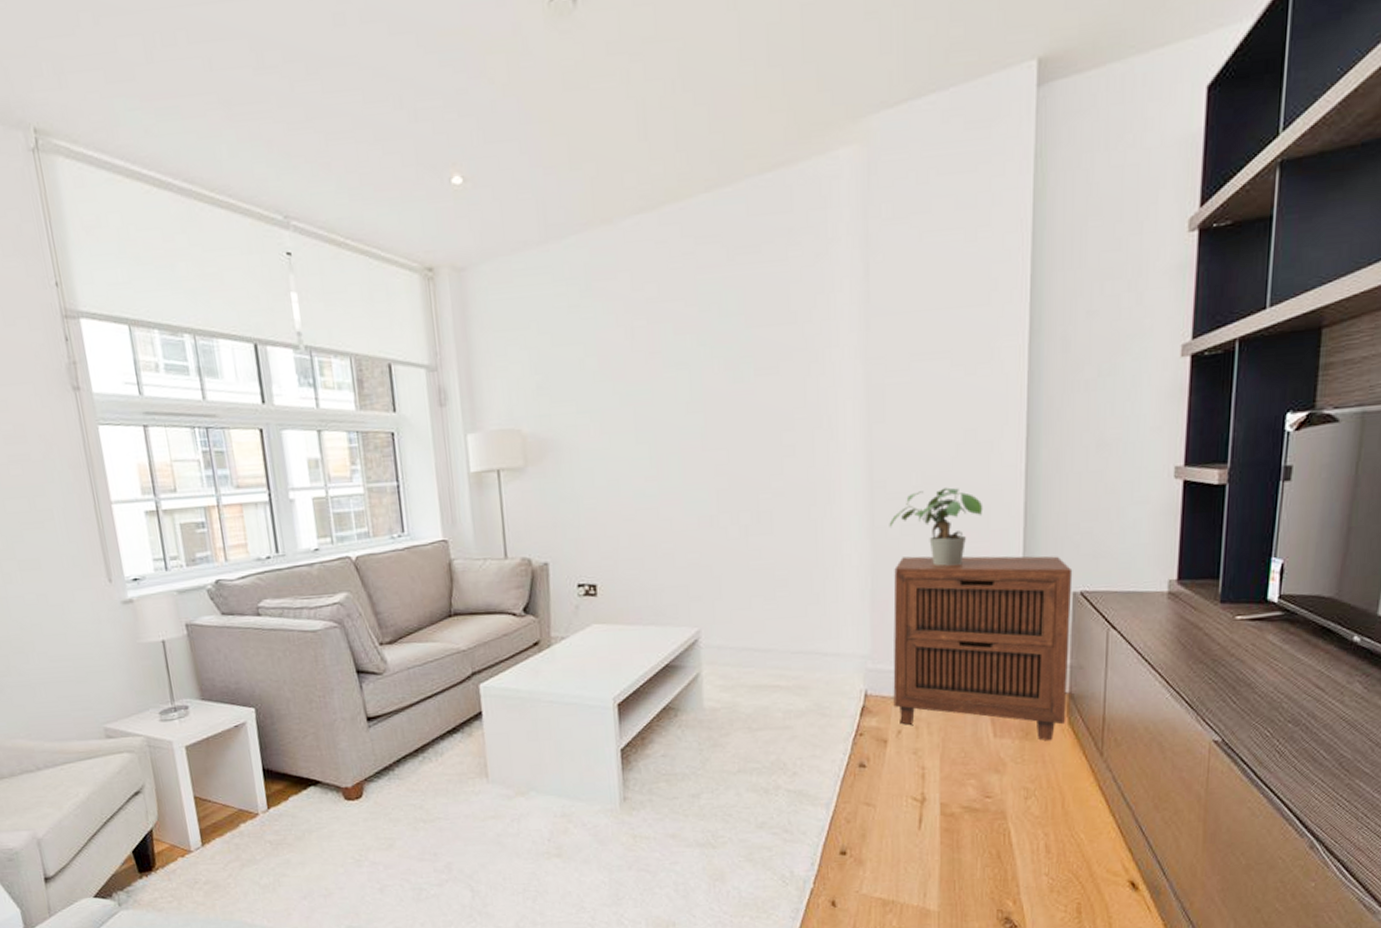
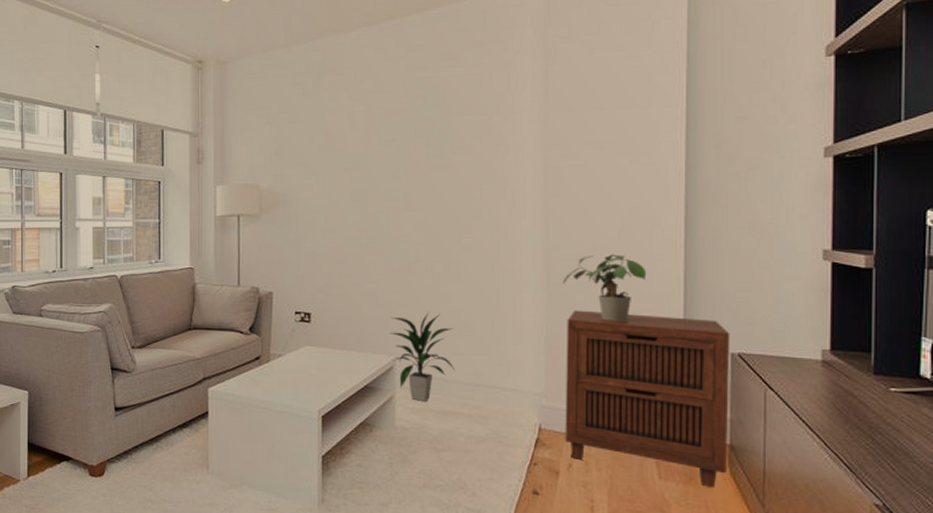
indoor plant: none [691,572,769,677] -> present [389,311,455,401]

